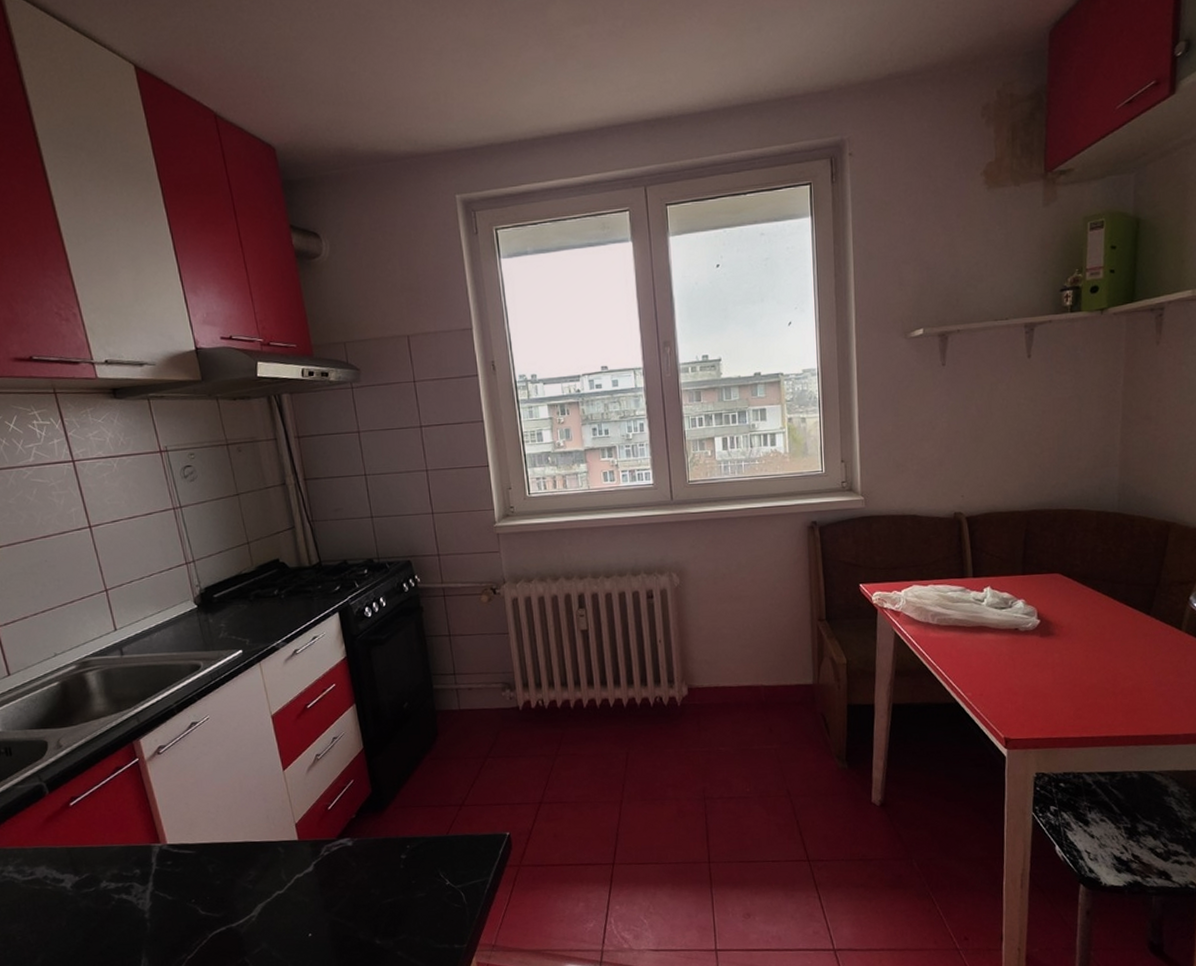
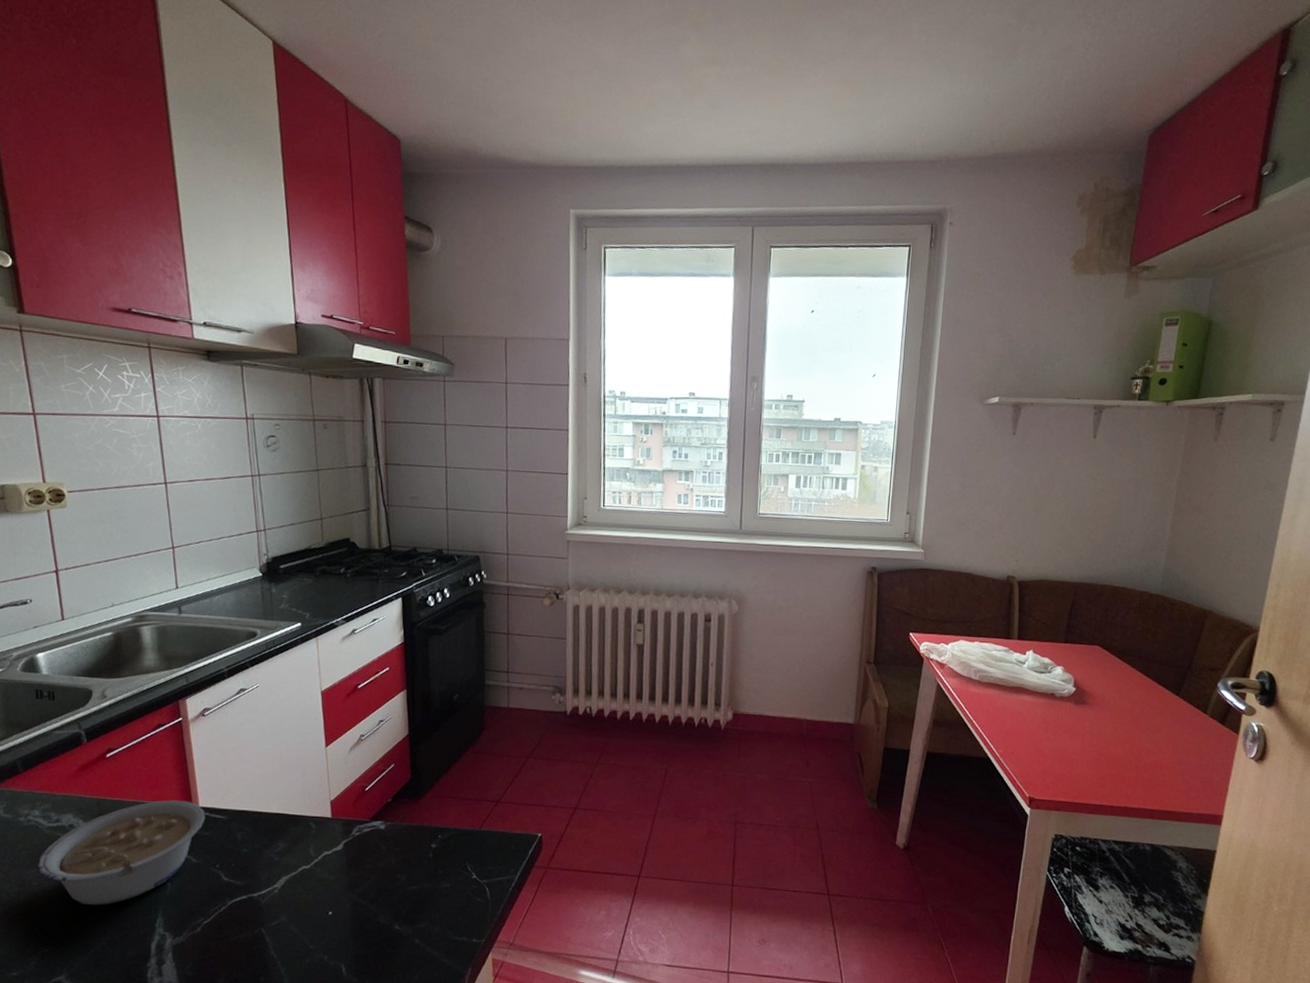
legume: none [19,840,175,954] -> present [38,800,206,906]

